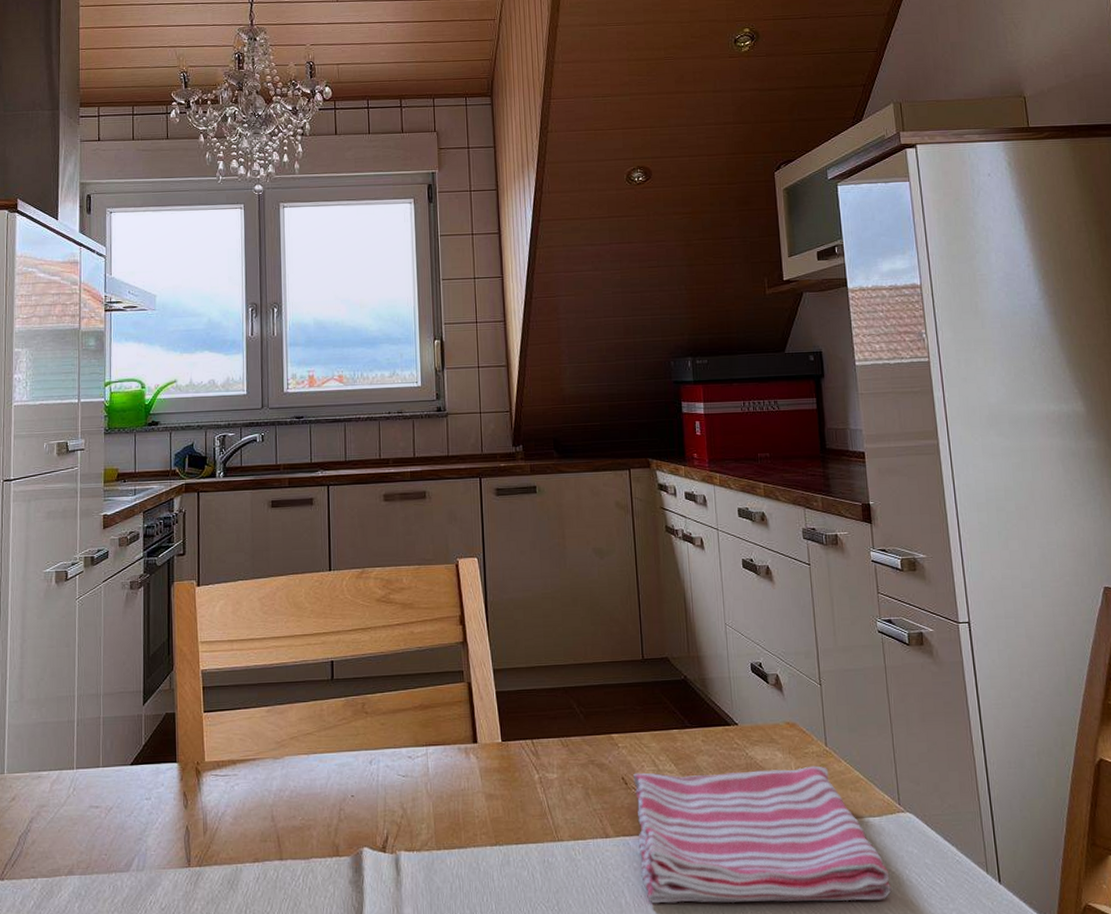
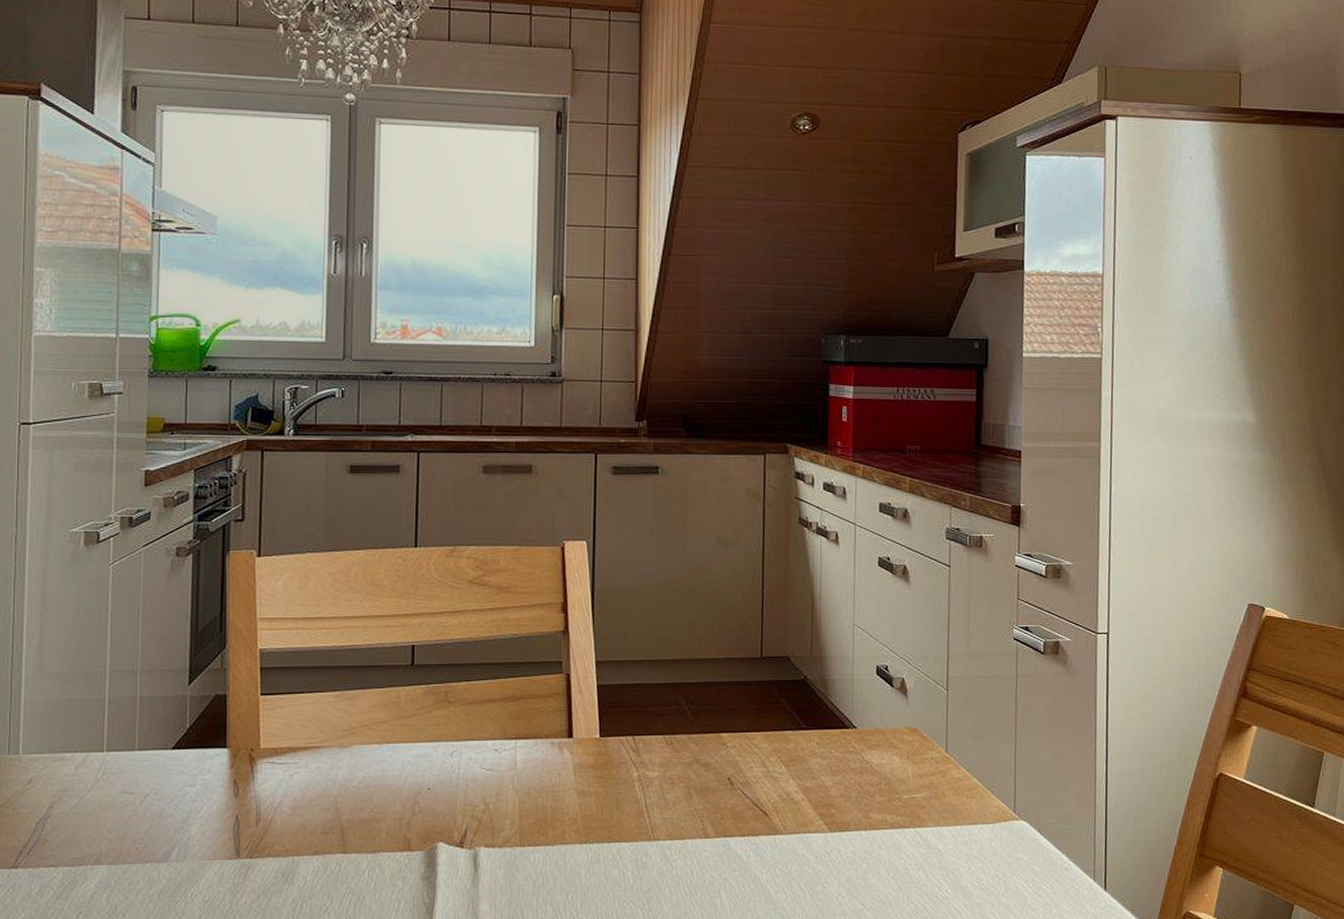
dish towel: present [633,765,892,904] -> none [739,771,997,906]

